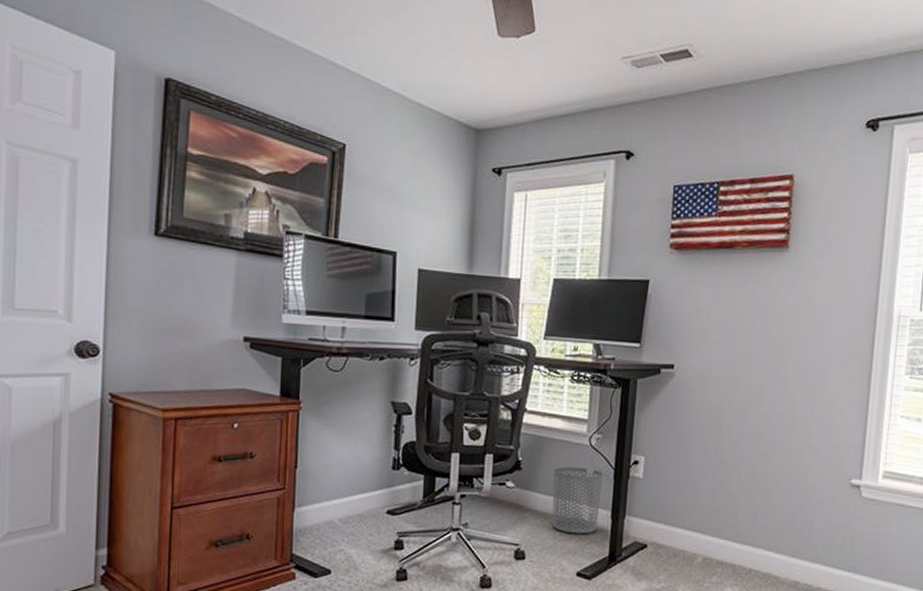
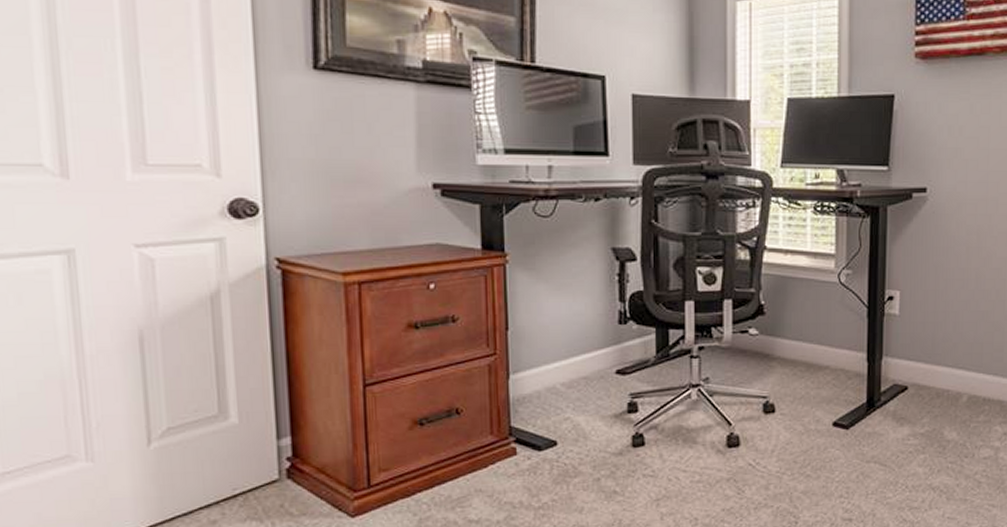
waste bin: present [552,466,604,534] -> none [801,307,856,381]

